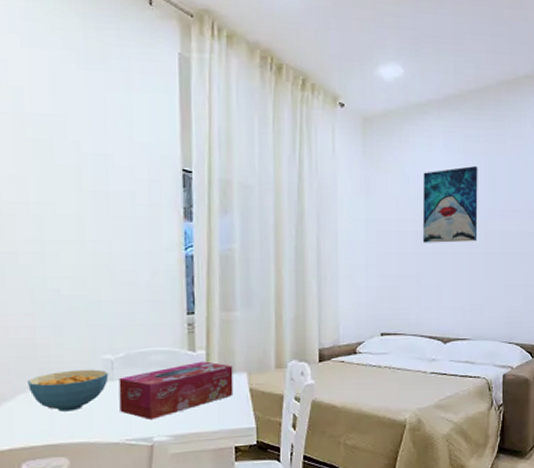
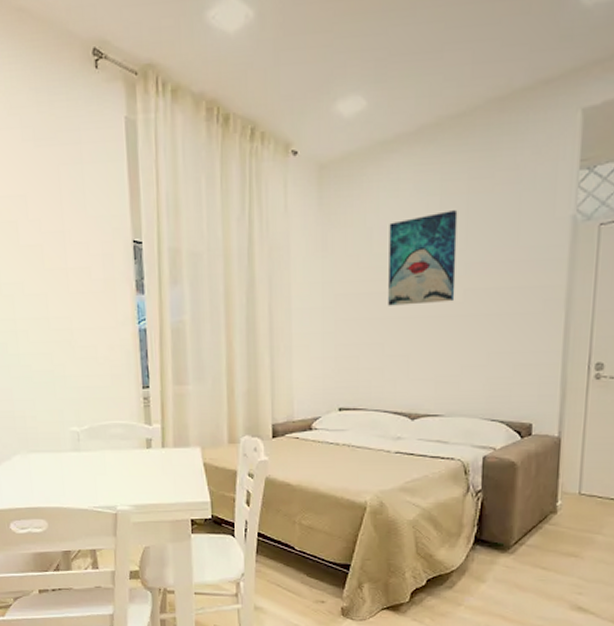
cereal bowl: present [28,369,109,412] -> none [10,440,76,478]
tissue box: present [118,361,234,420] -> none [84,435,188,489]

